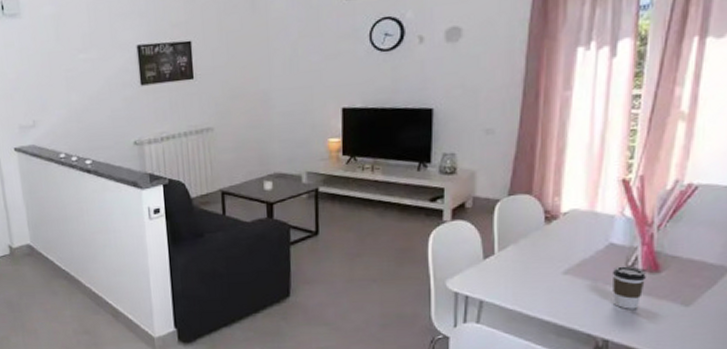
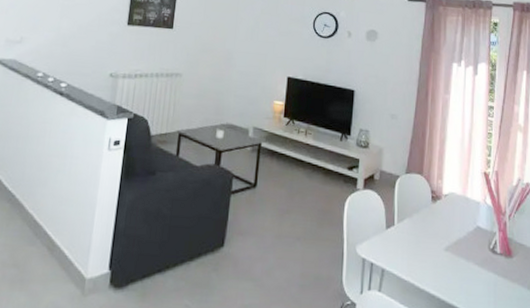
coffee cup: present [612,266,646,309] -> none [479,248,503,290]

